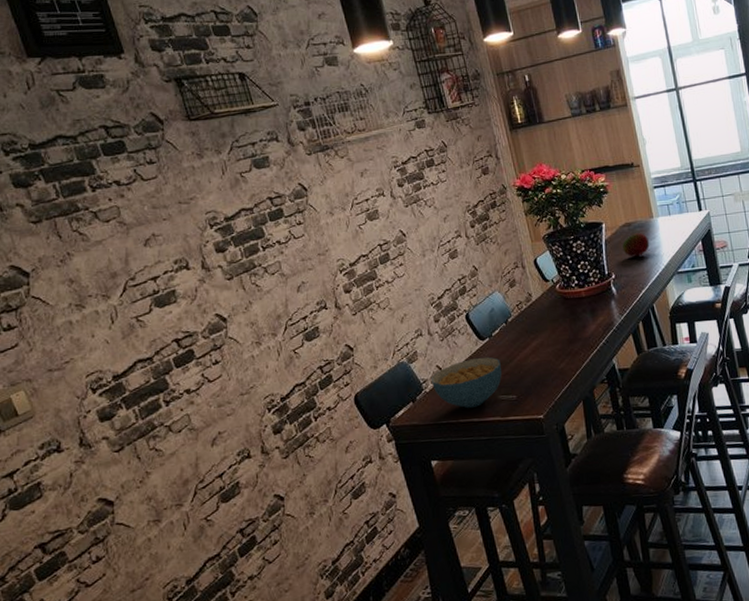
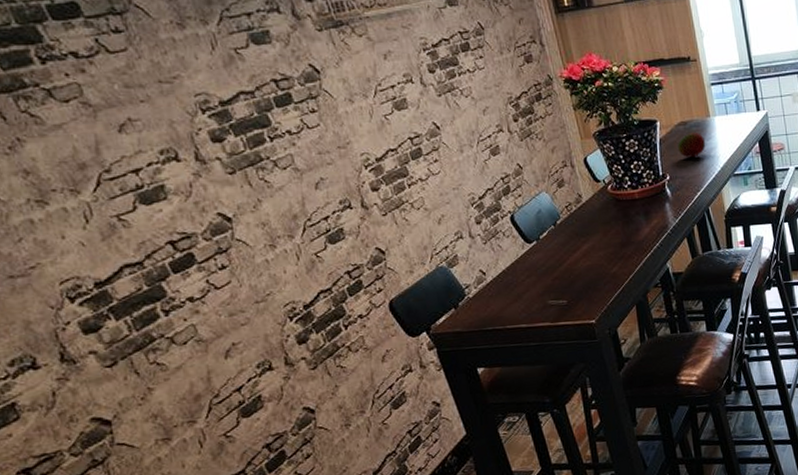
cereal bowl: present [432,356,502,409] -> none [475,260,552,315]

